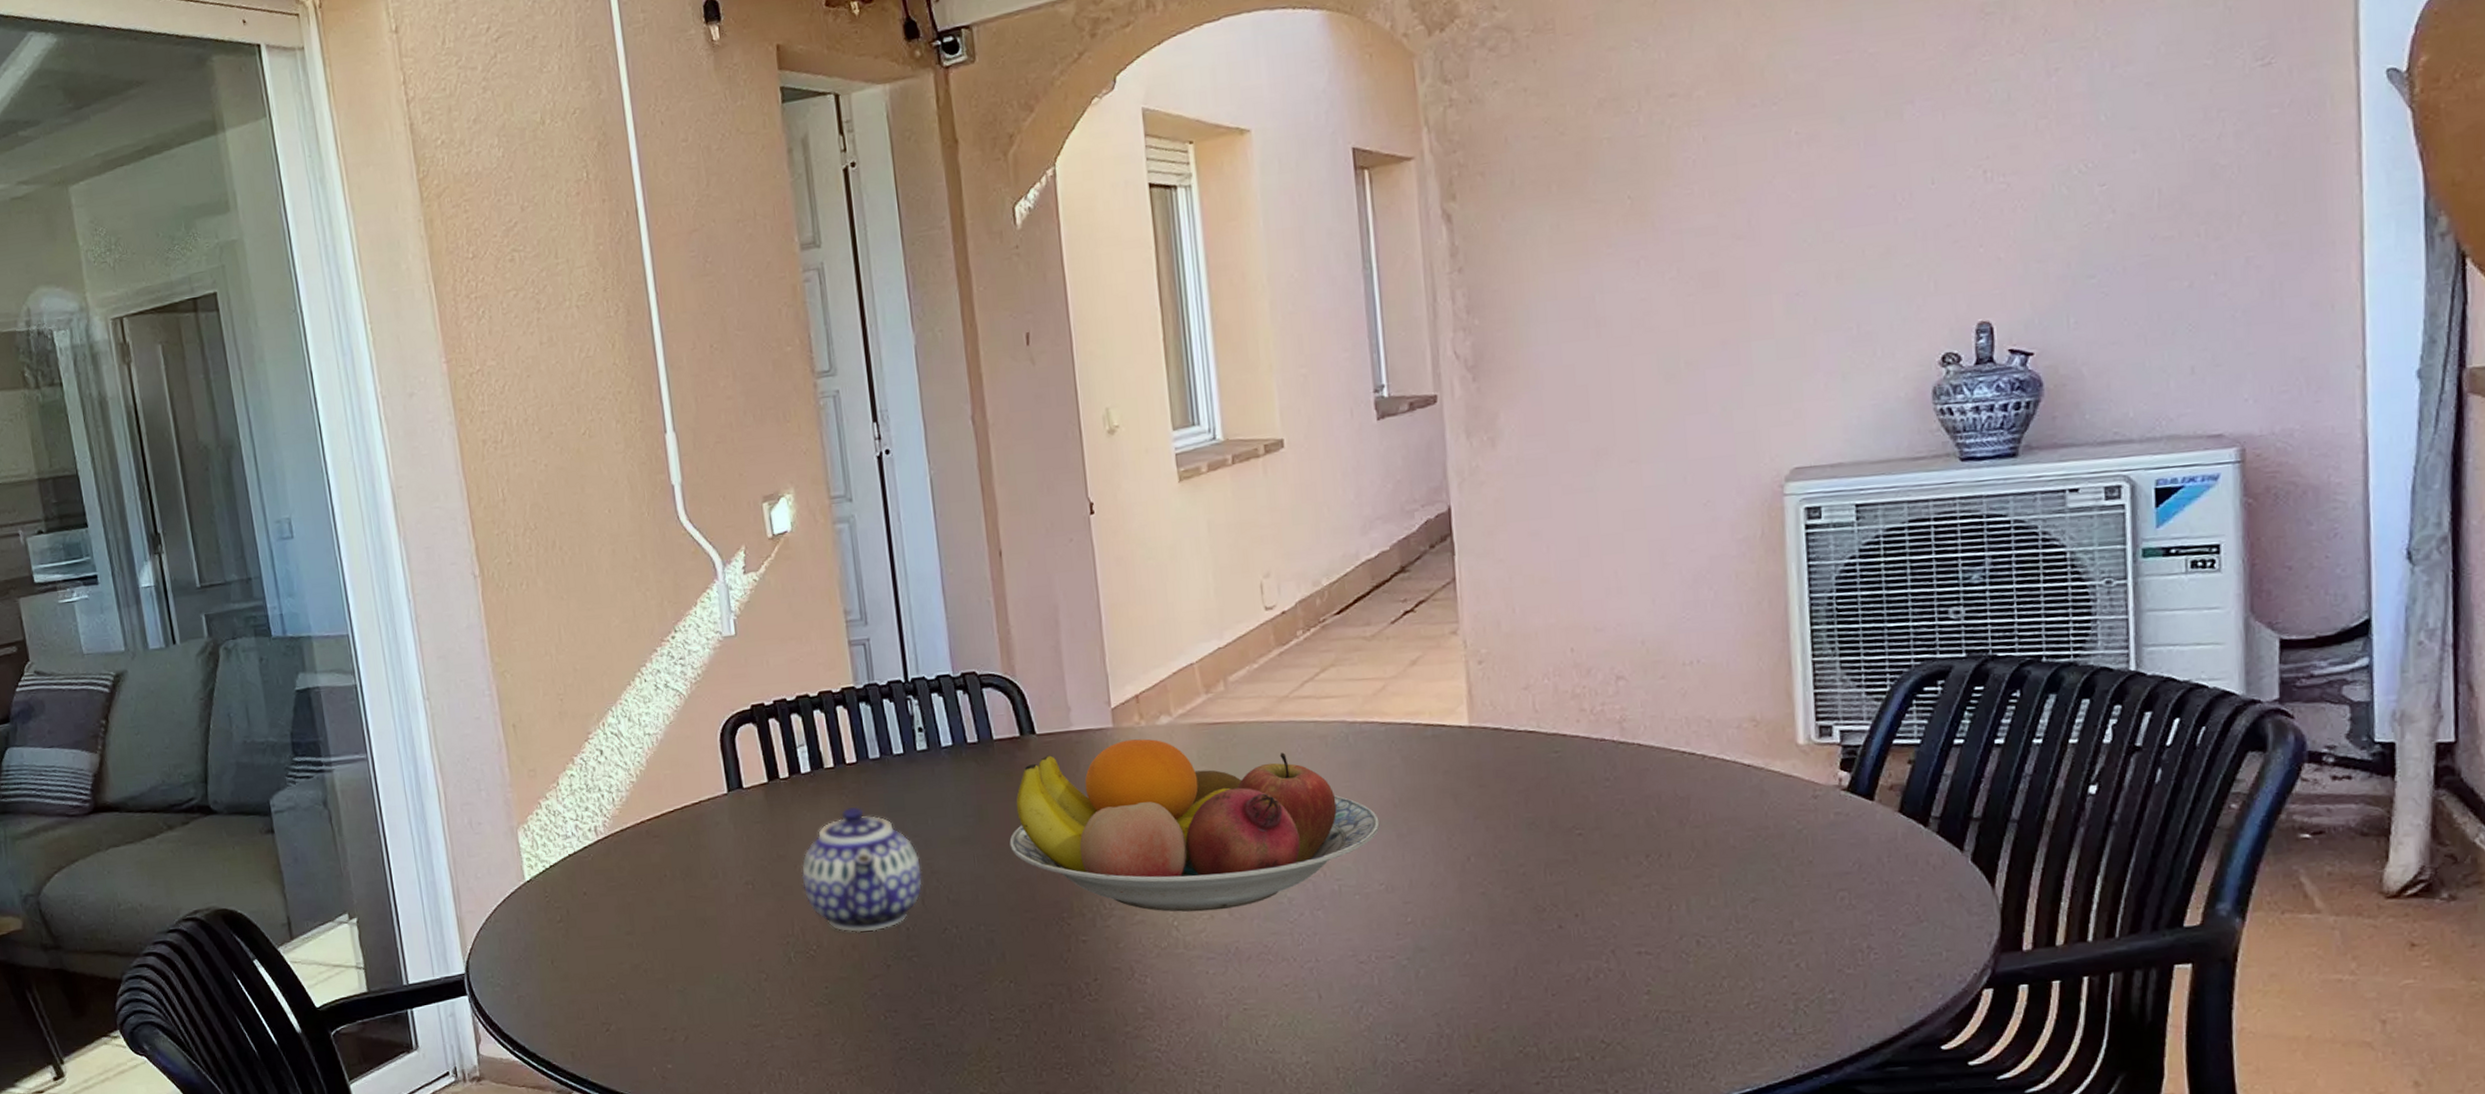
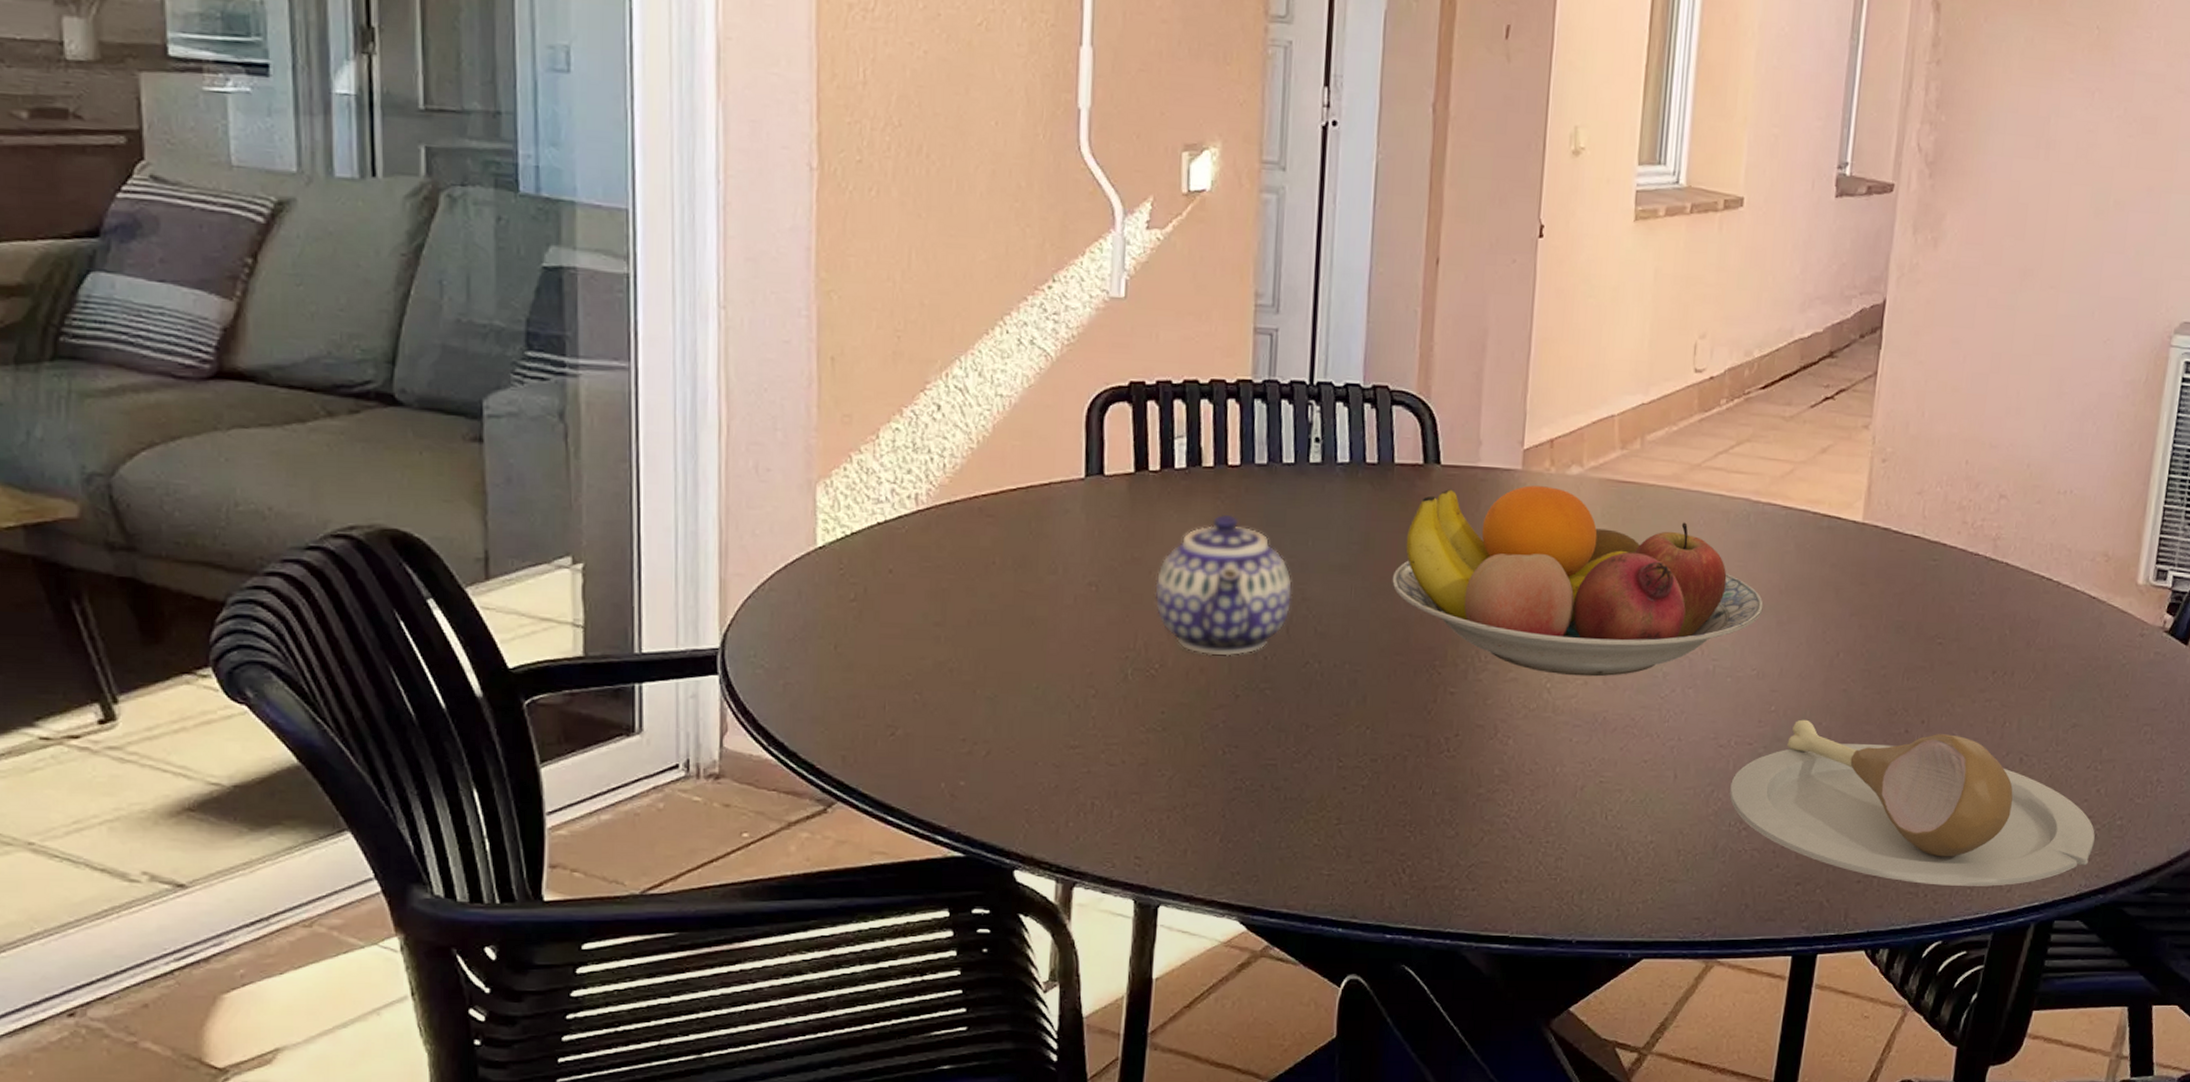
plate: none [1379,924,1805,1080] -> present [1729,719,2095,886]

